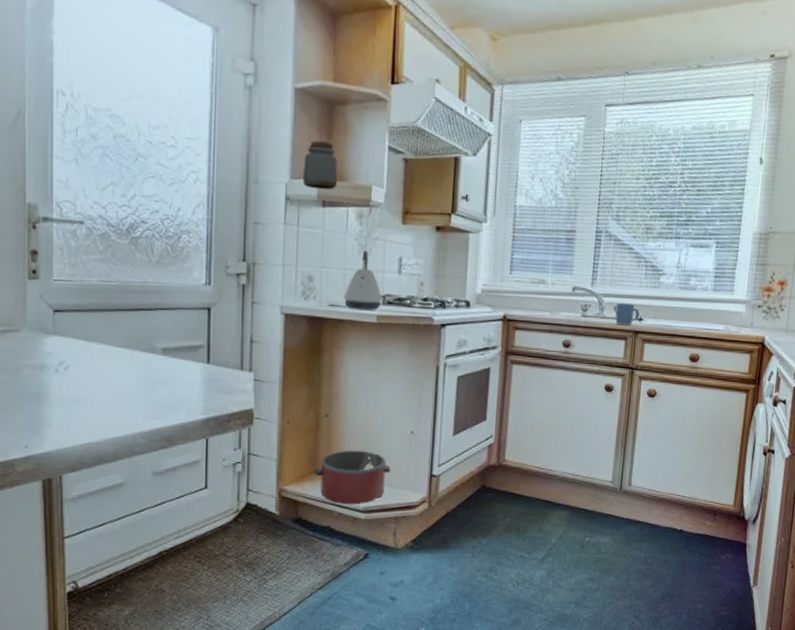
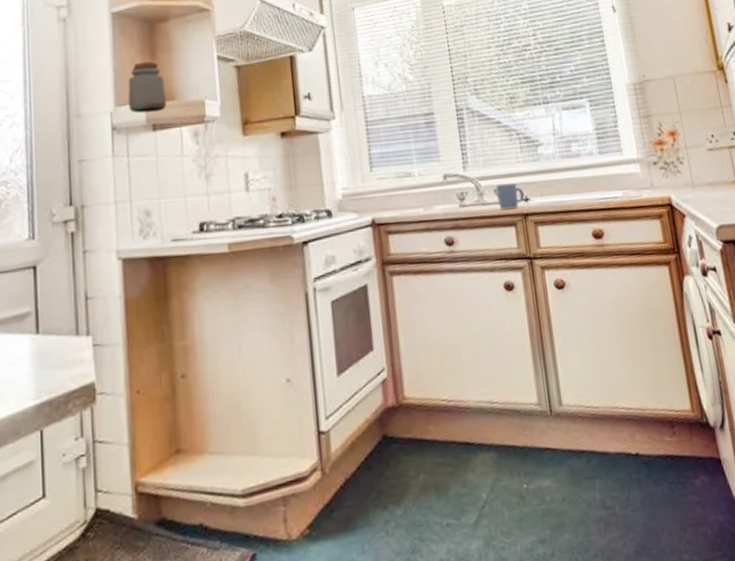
cooking pot: present [314,450,391,503] -> none [176,413,269,490]
kettle: present [344,250,382,311] -> none [188,170,232,242]

